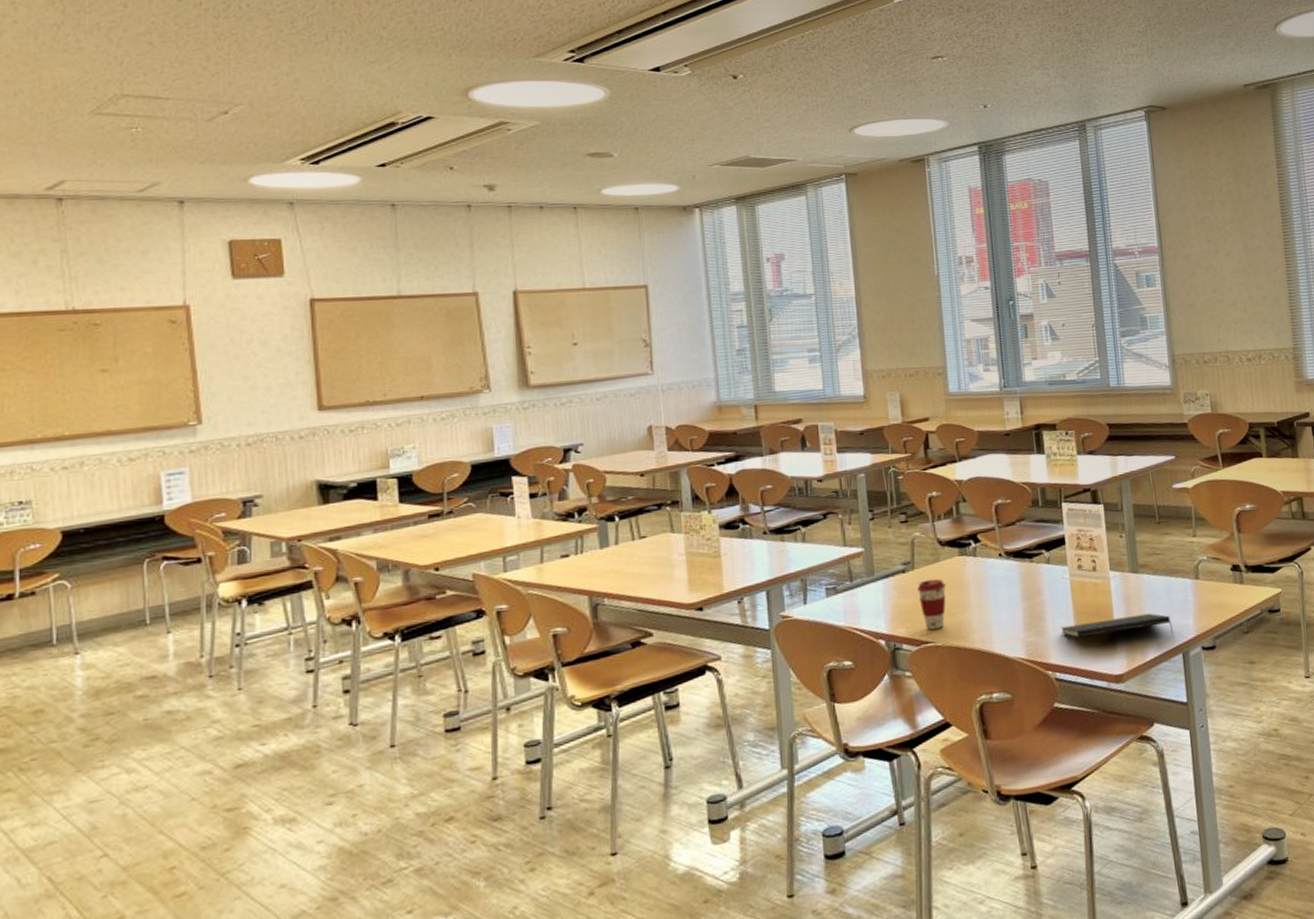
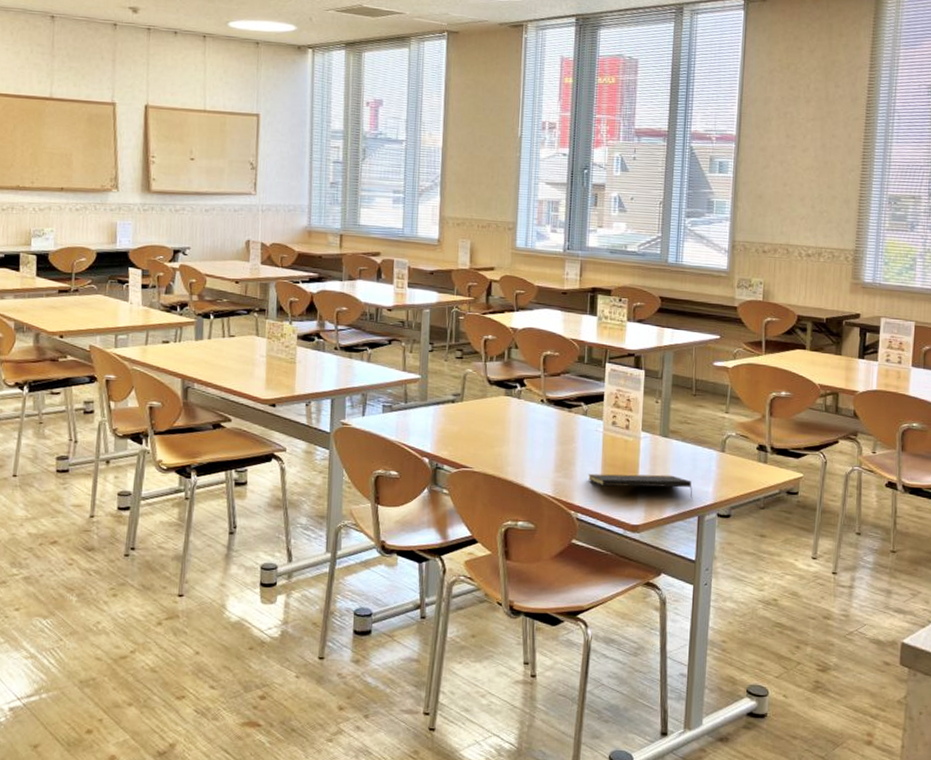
coffee cup: present [918,578,947,630] -> none [463,412,490,458]

